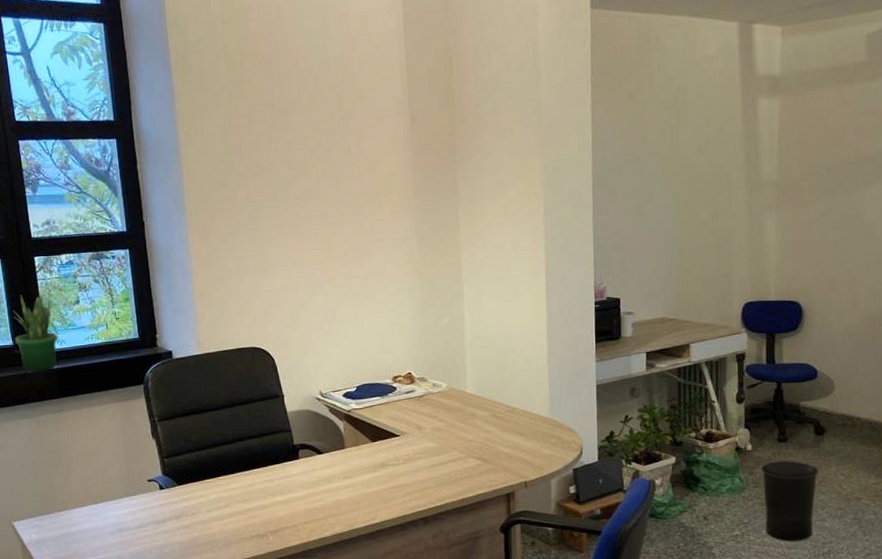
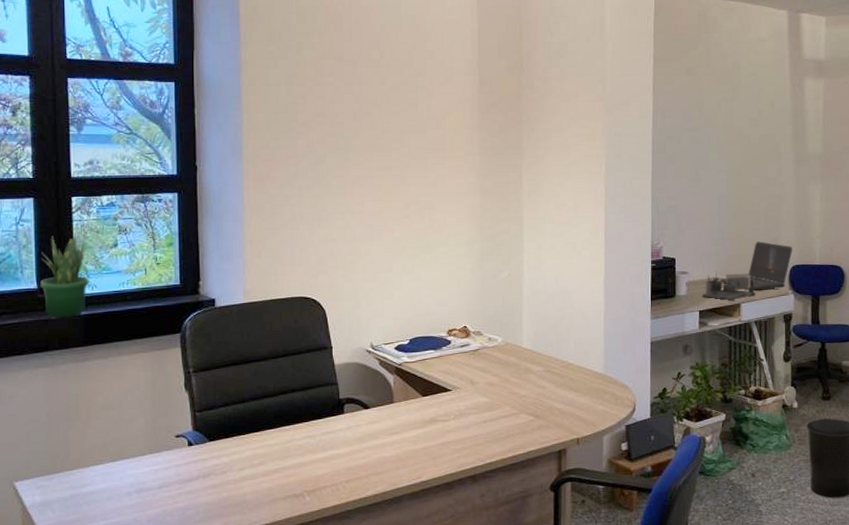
desk organizer: none [649,310,706,342] -> present [702,270,756,302]
laptop computer: none [668,278,745,330] -> present [721,241,793,290]

